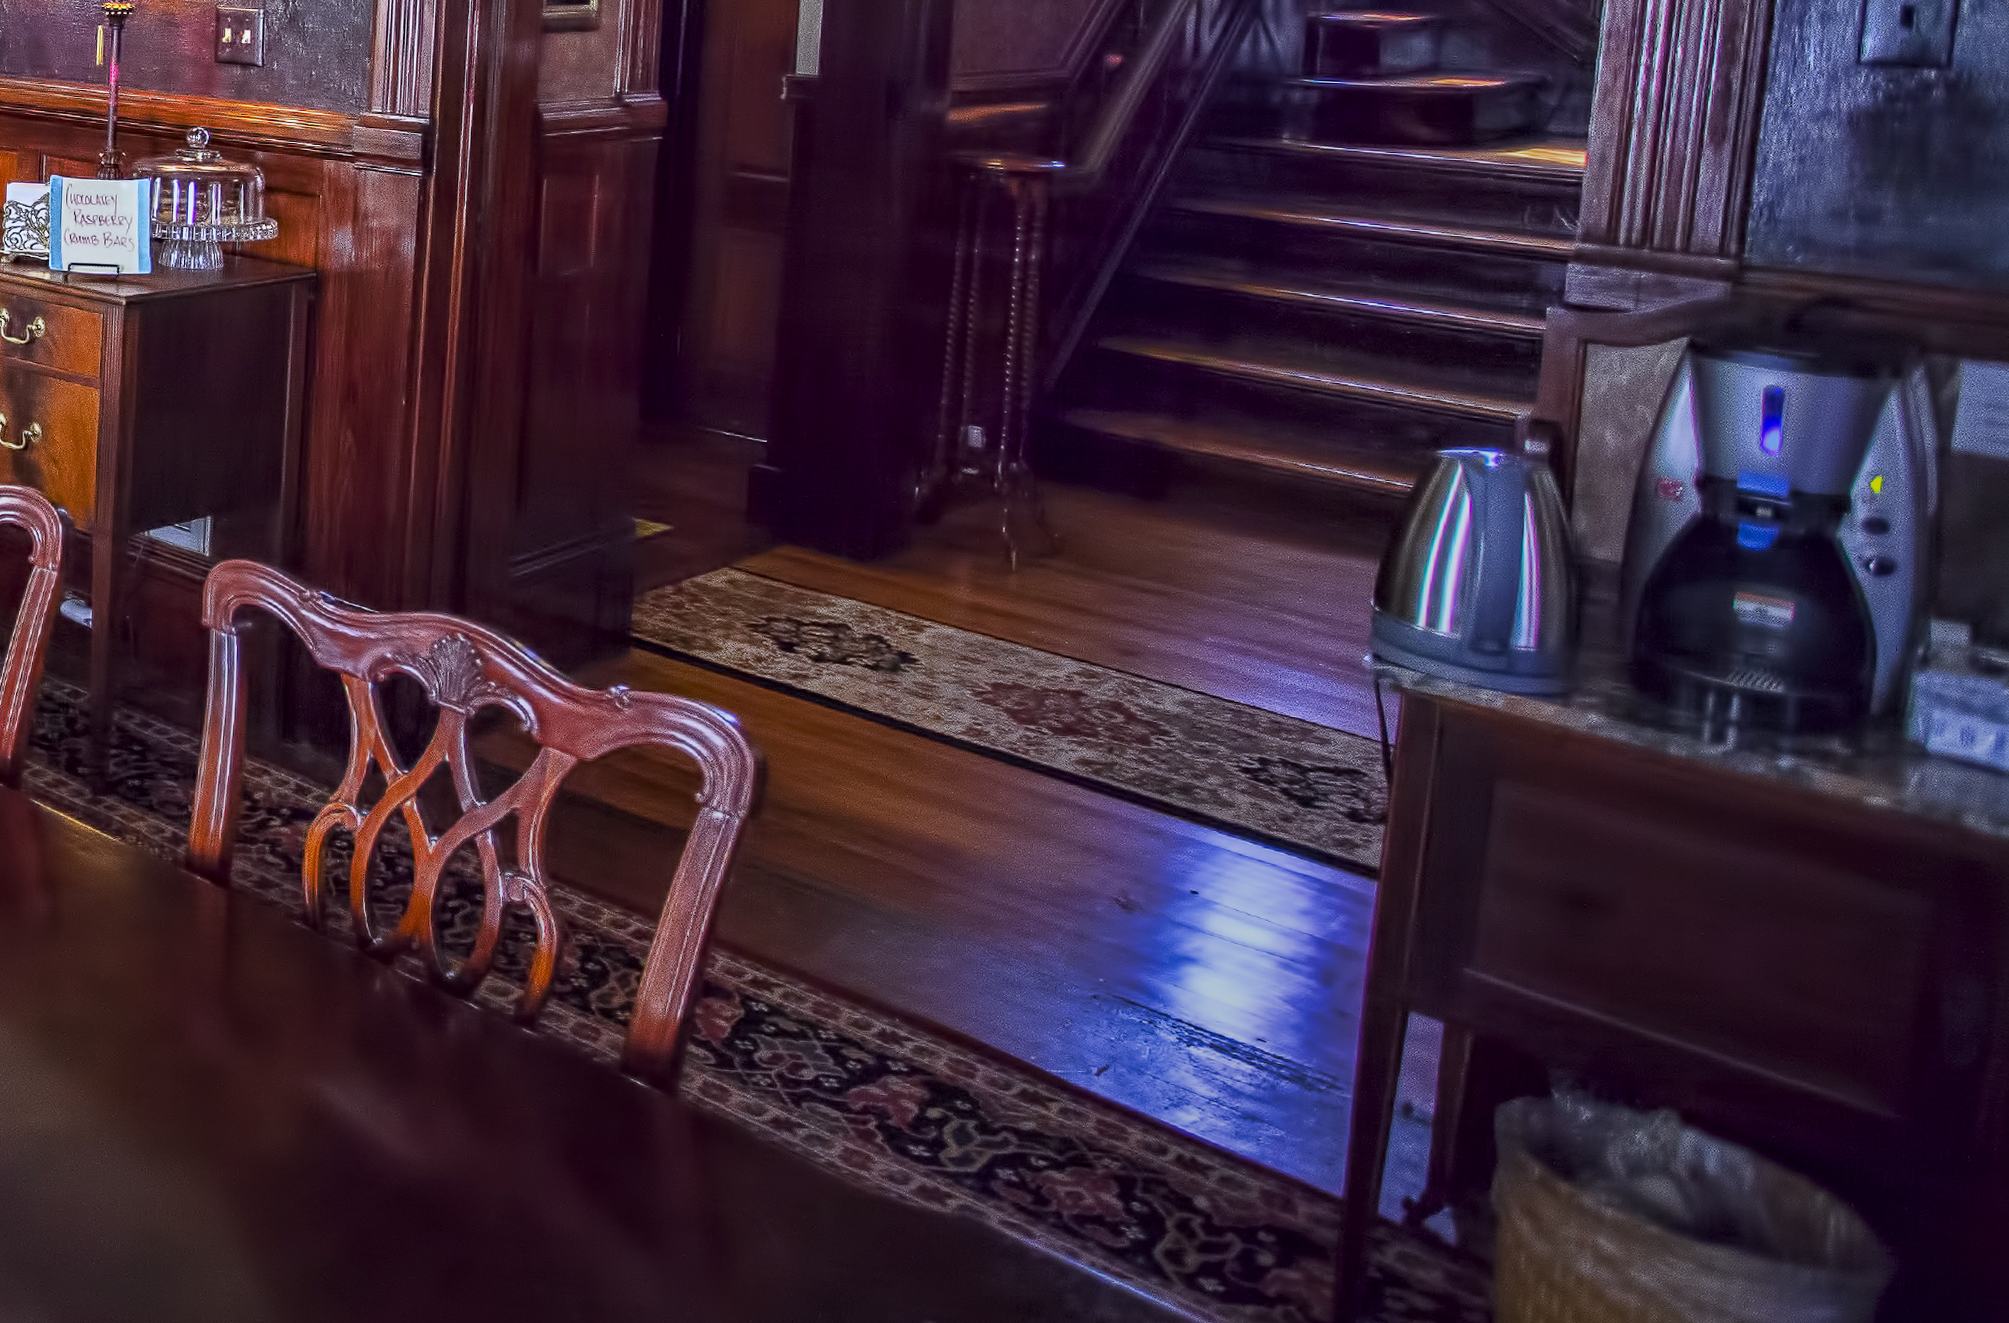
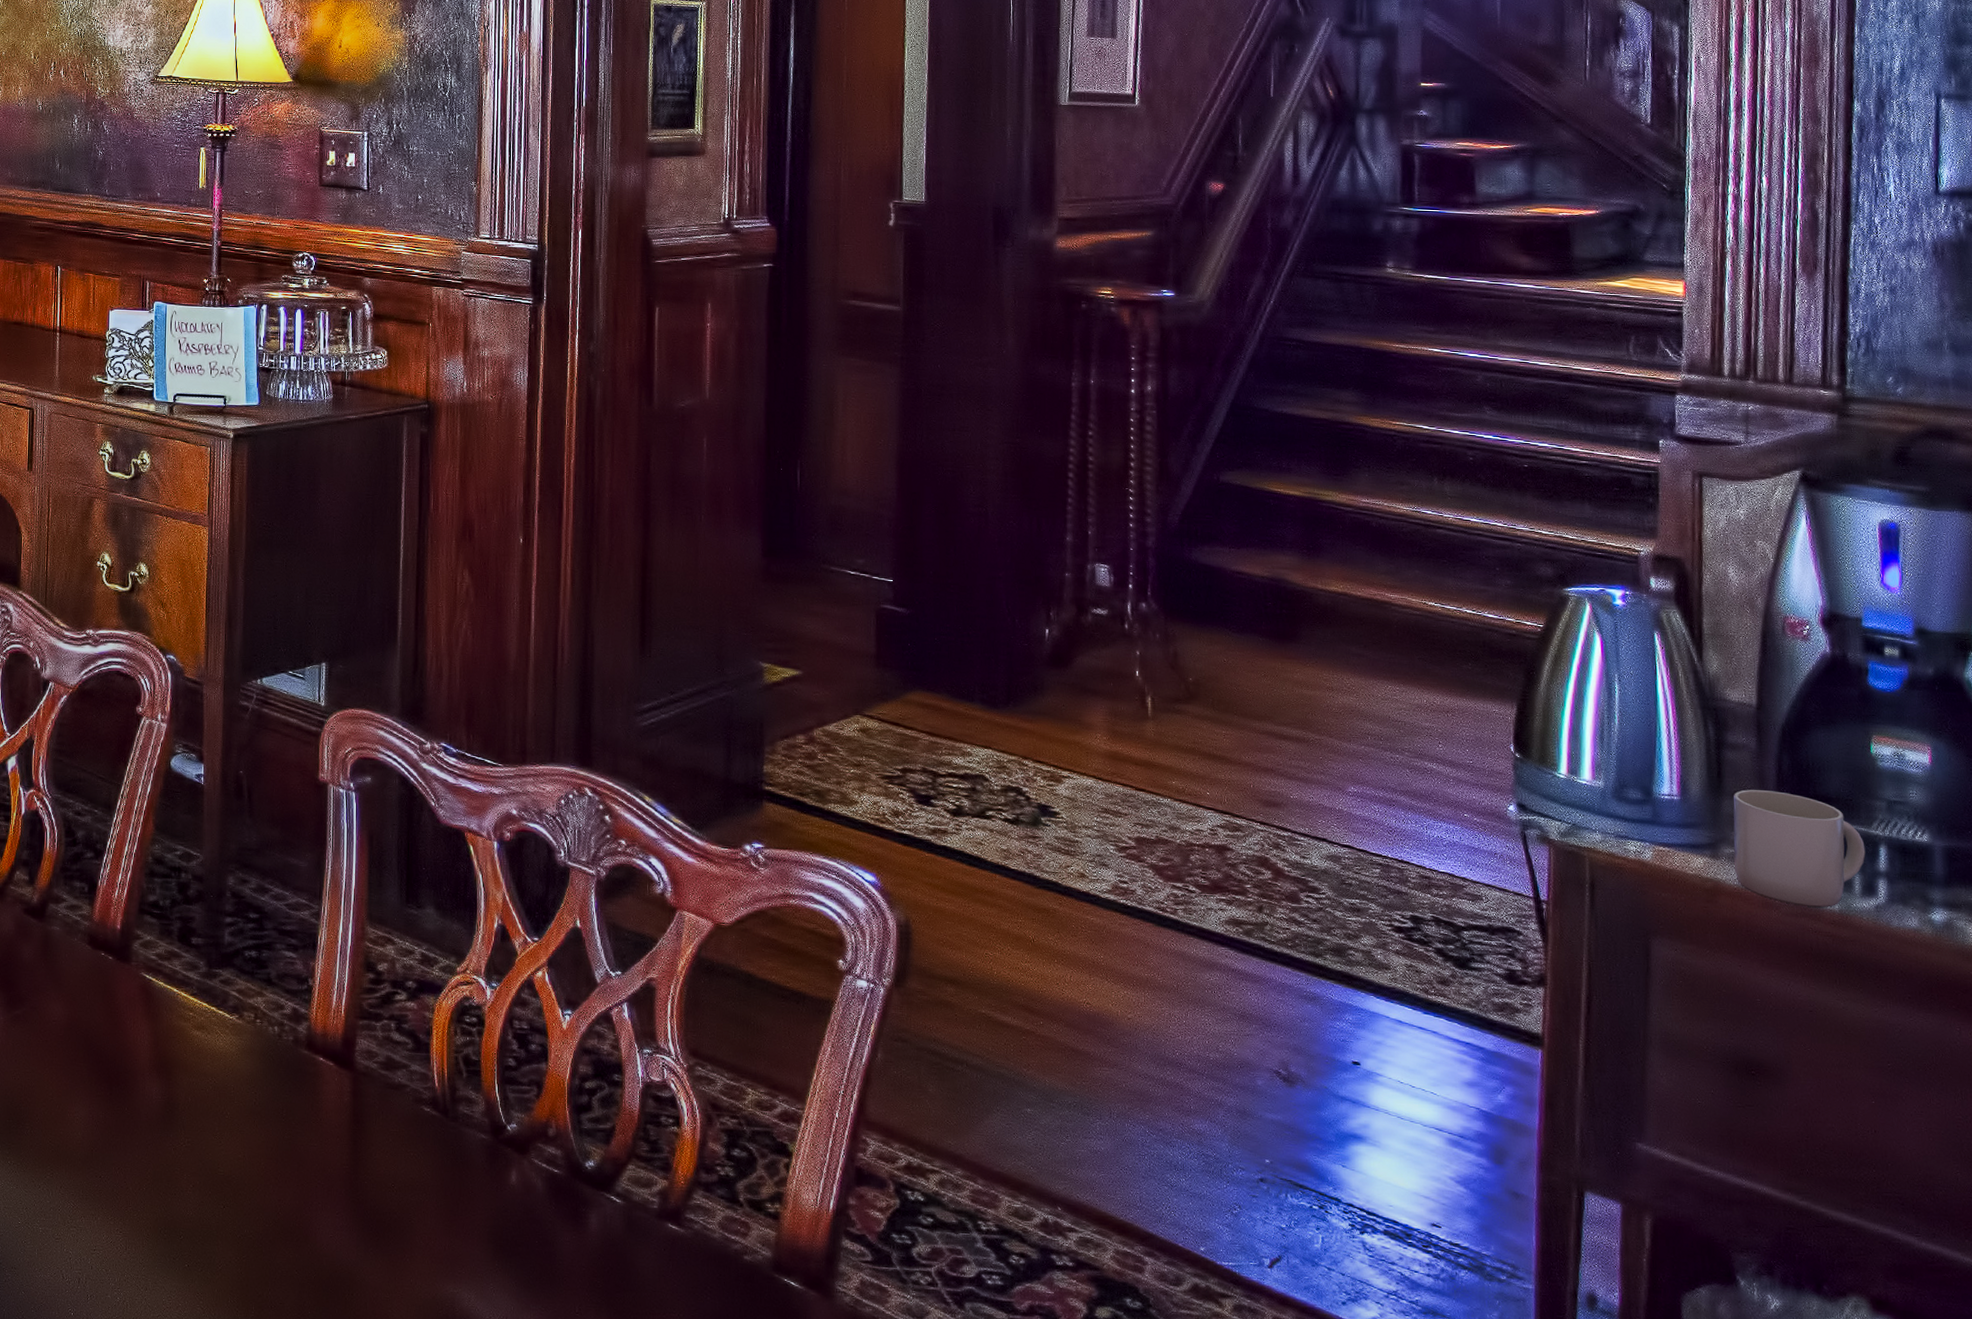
mug: none [1584,642,1718,753] -> present [1733,789,1866,907]

